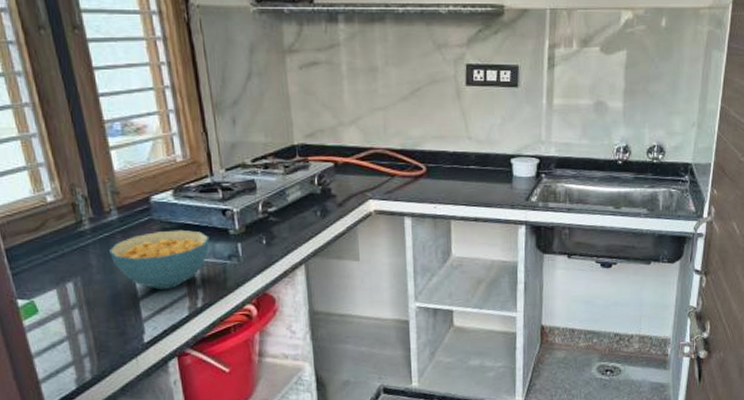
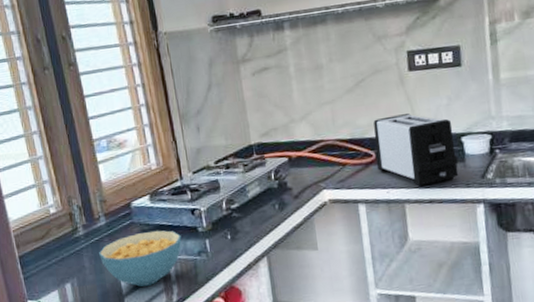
toaster: none [425,129,506,204] -> present [373,113,459,187]

